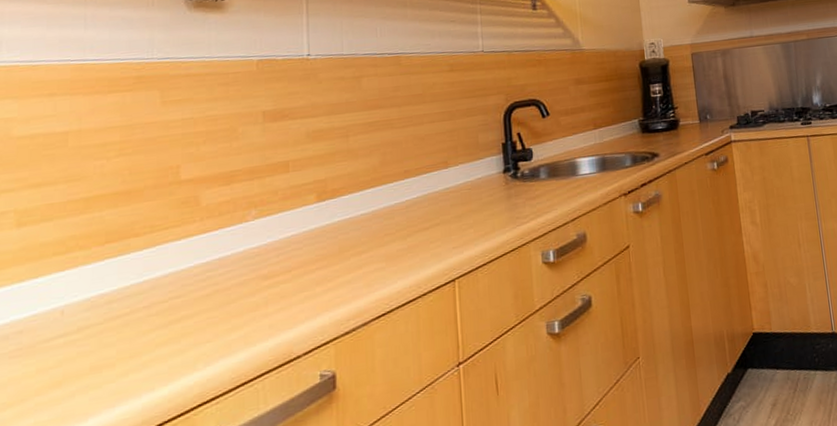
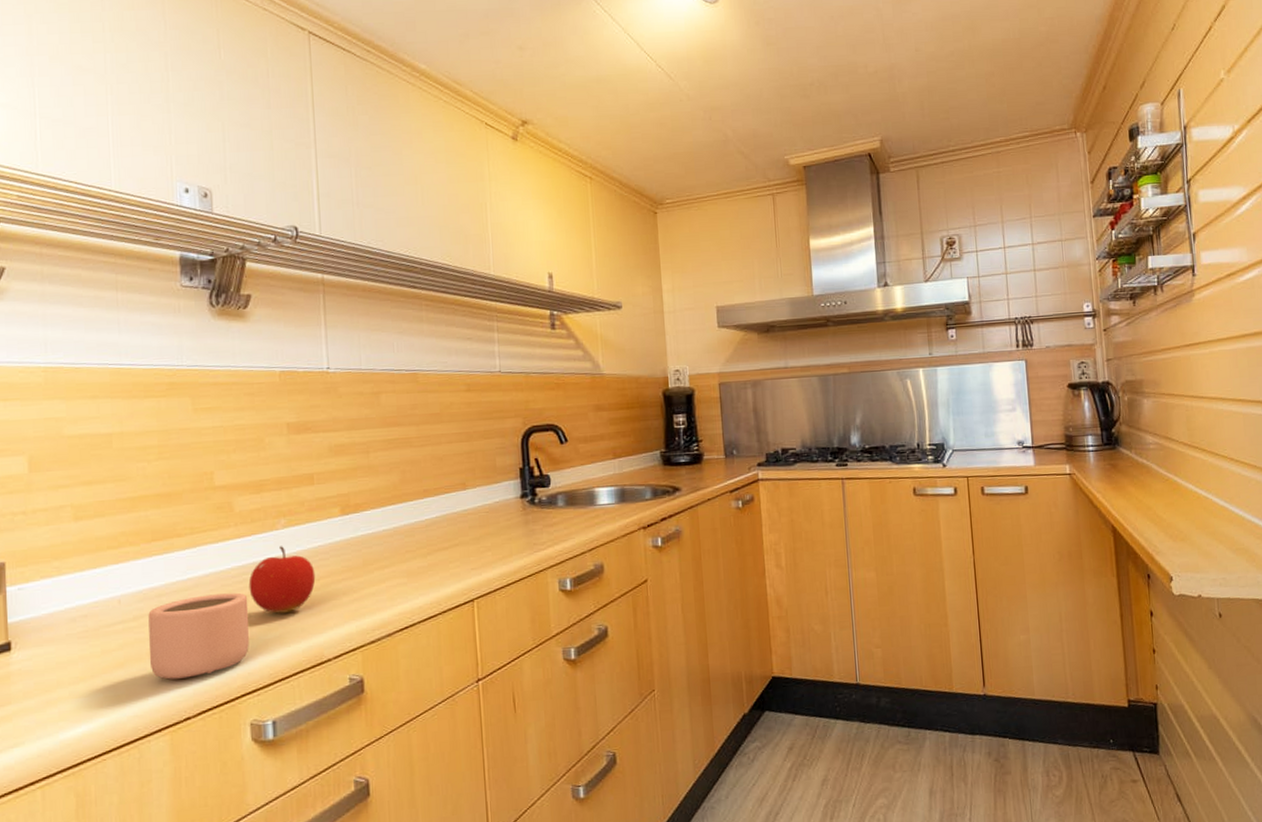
mug: none [92,291,211,396] -> present [148,592,249,680]
fruit: none [212,238,287,311] -> present [248,546,316,614]

